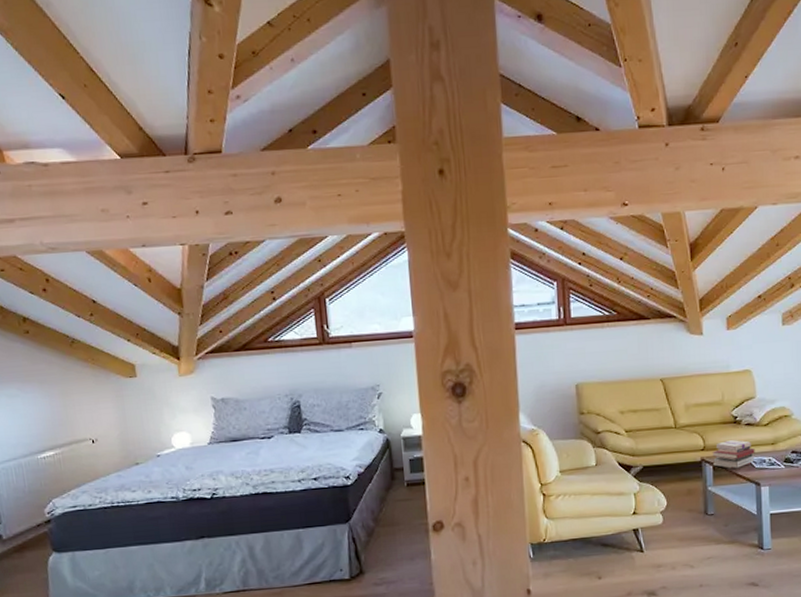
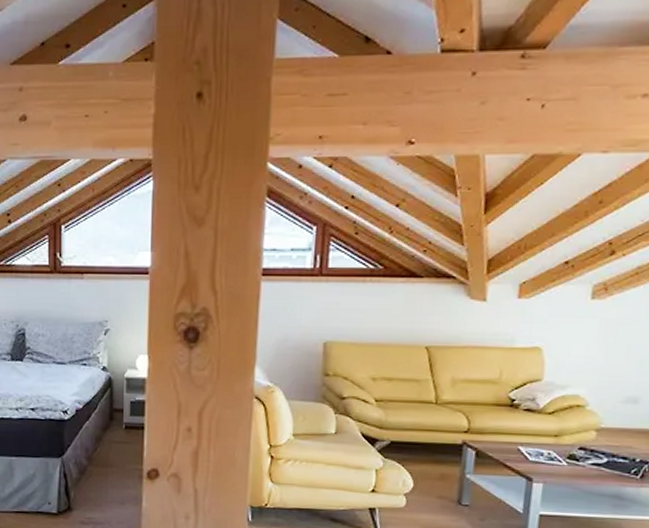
books: present [712,439,755,469] -> none [475,424,532,458]

